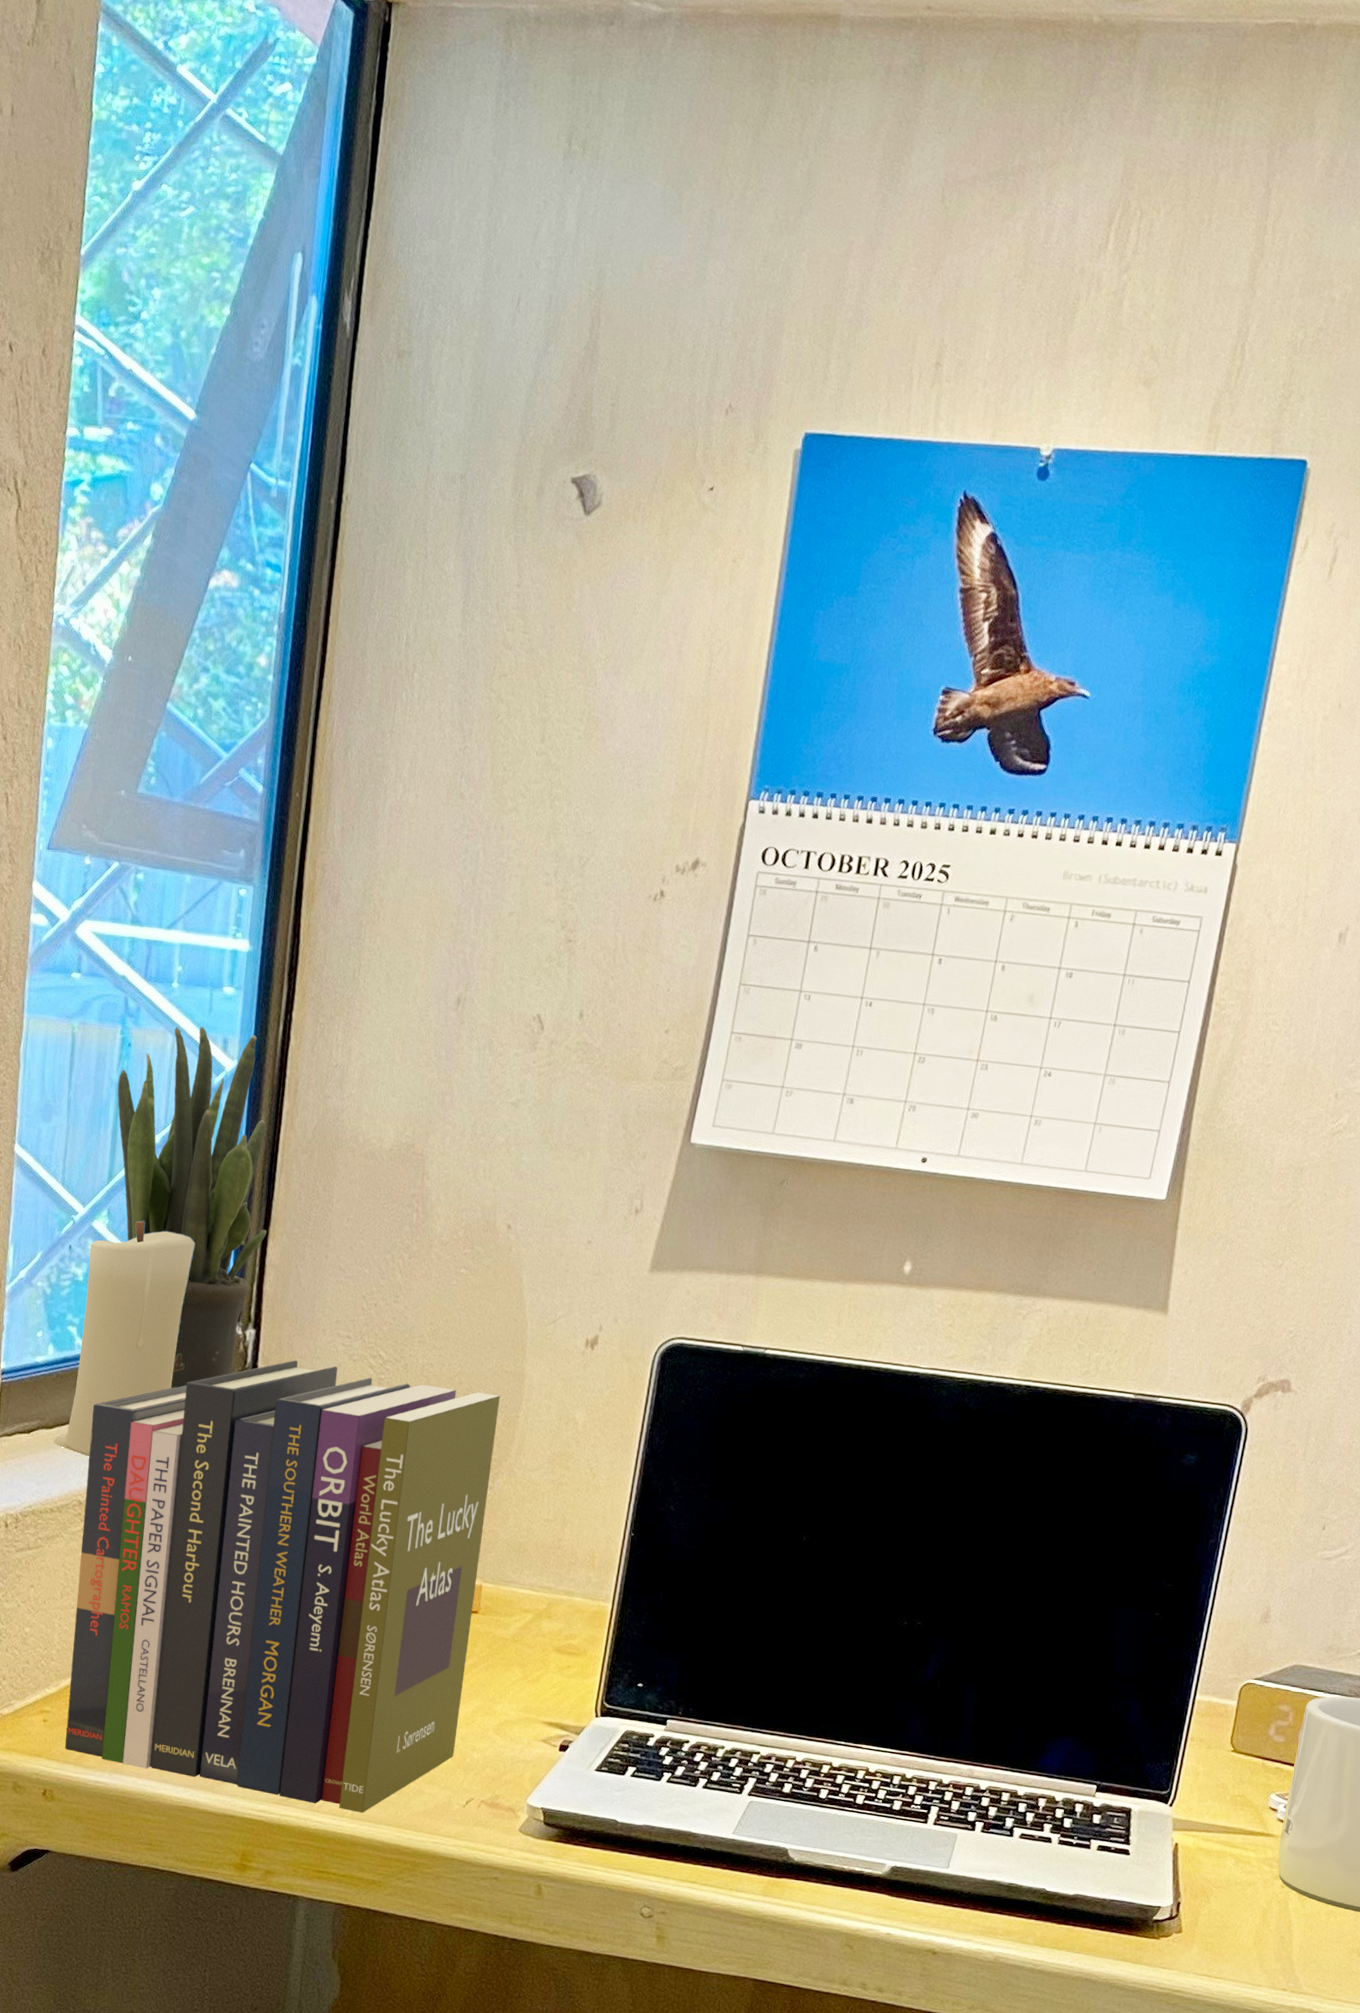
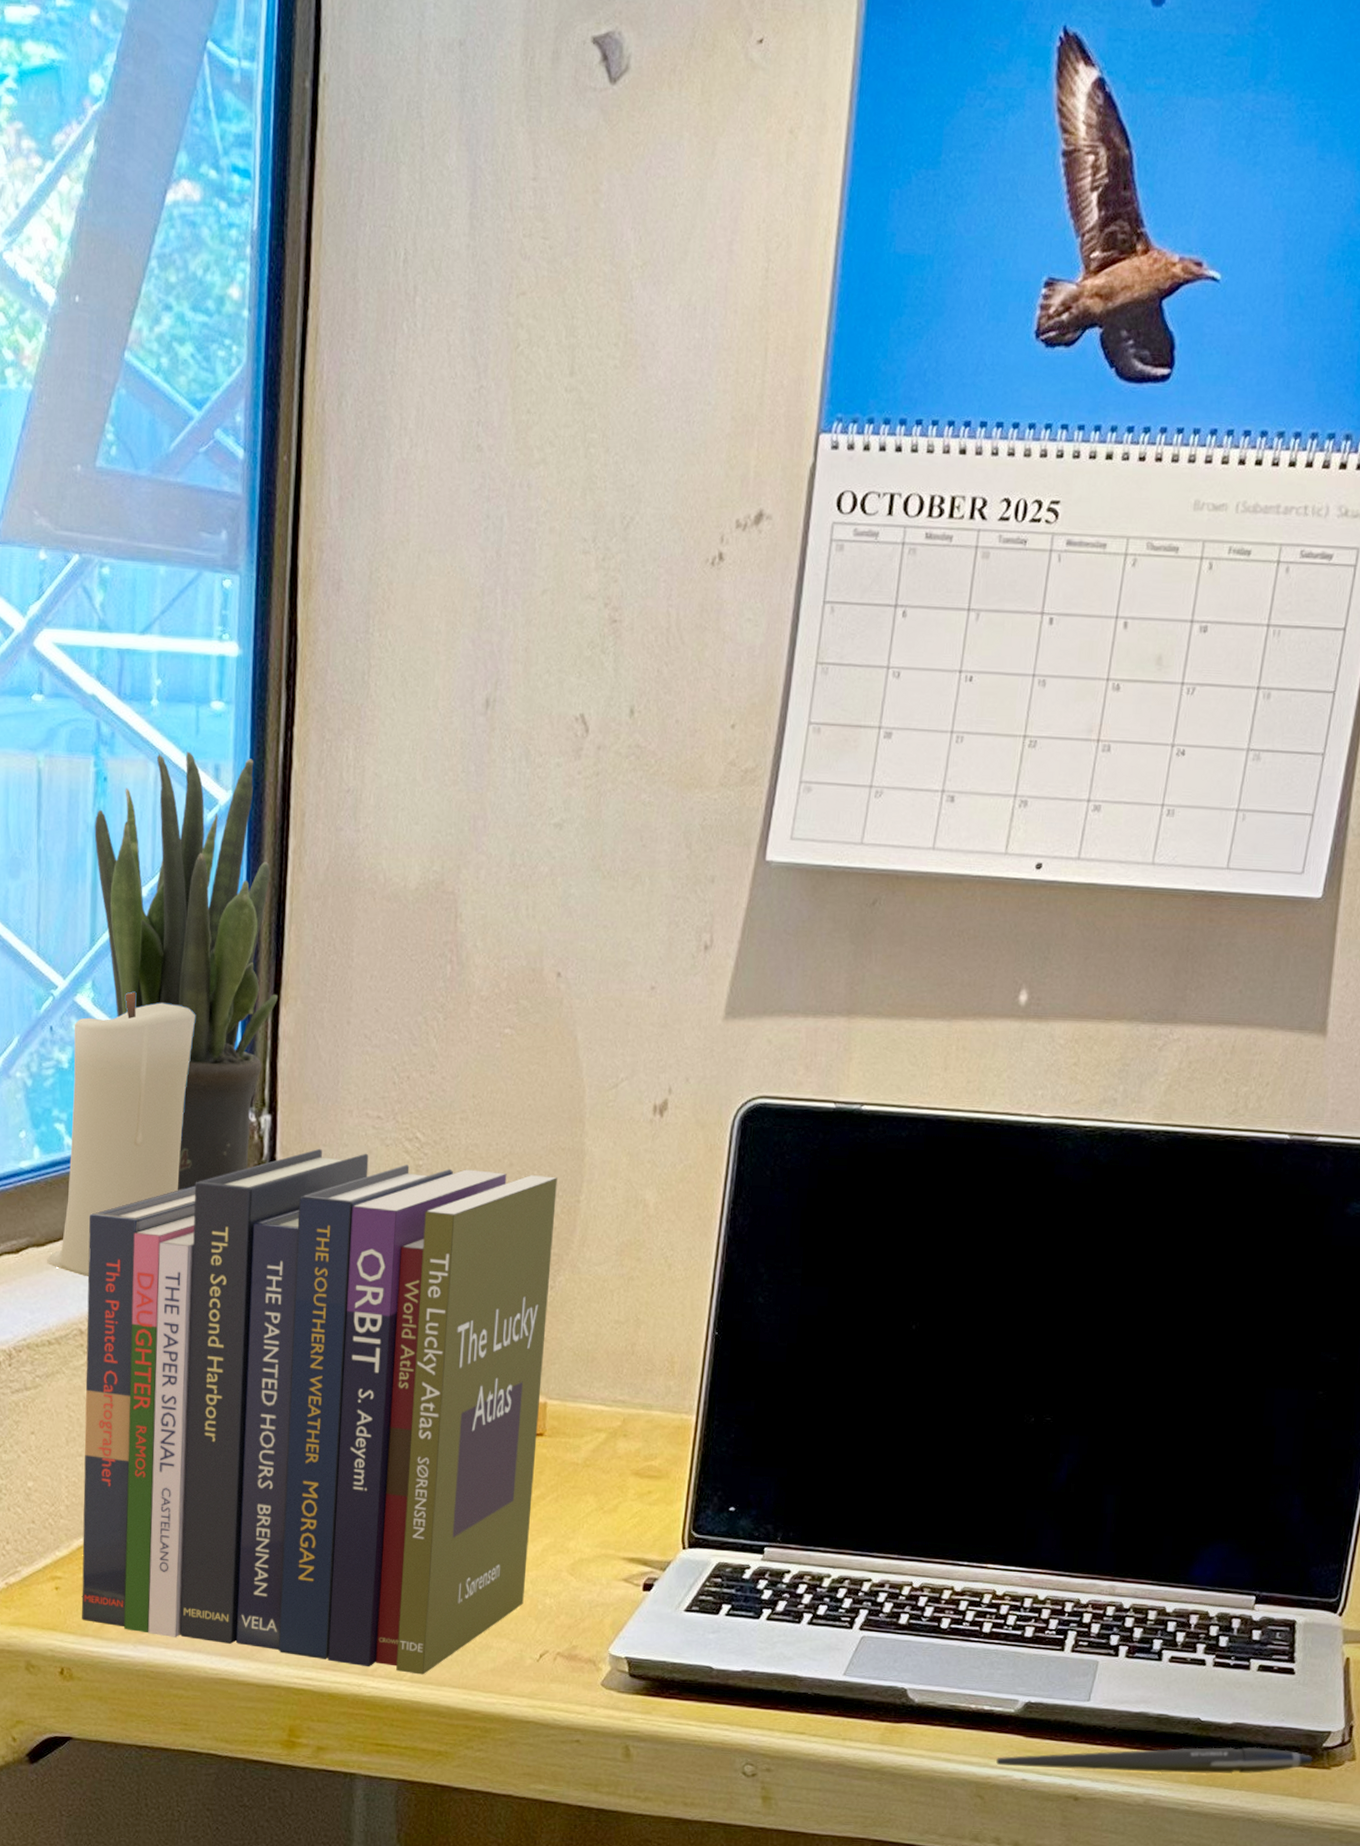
pen: none [864,1912,1144,1940] -> present [996,1747,1313,1774]

